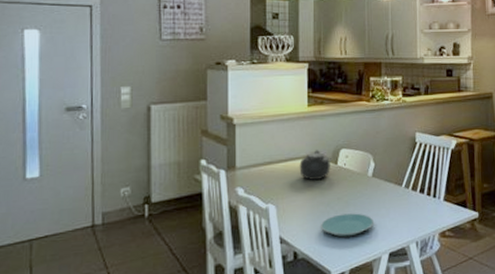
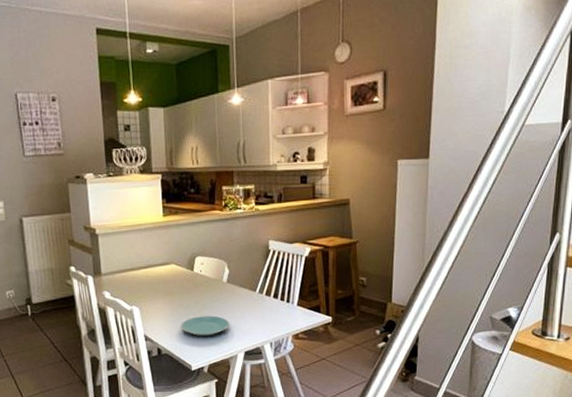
teapot: present [299,150,331,181] -> none [158,257,188,286]

